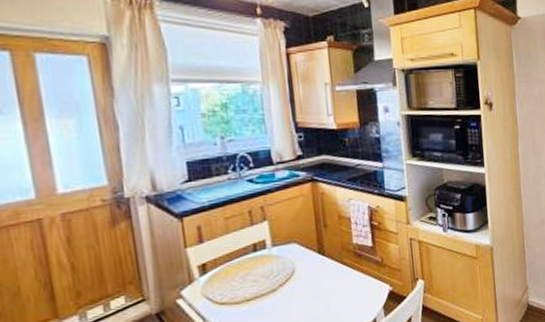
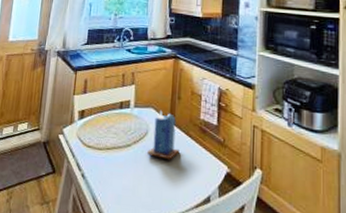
candle: none [298,243,336,295] -> present [147,110,180,160]

